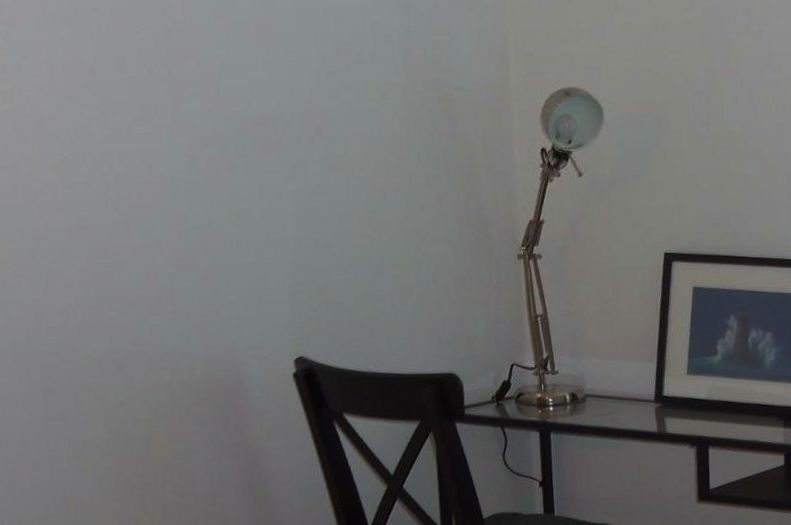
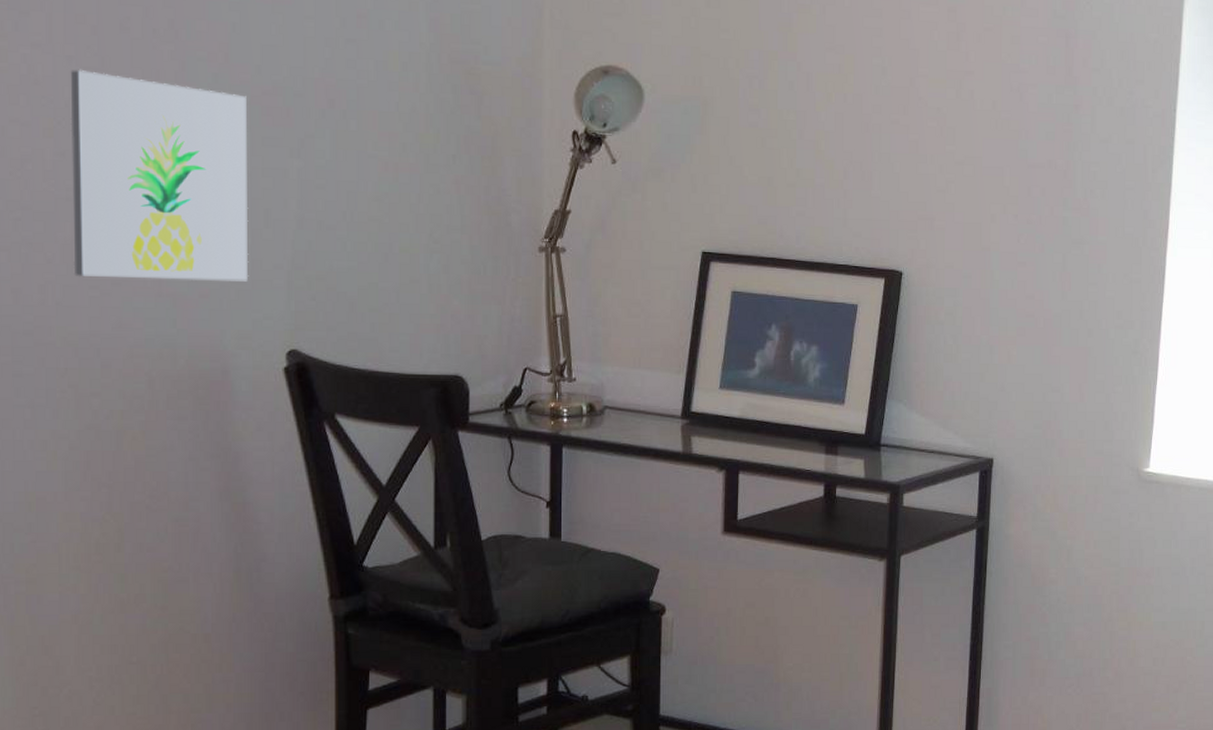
wall art: none [73,108,255,300] -> present [70,69,249,282]

